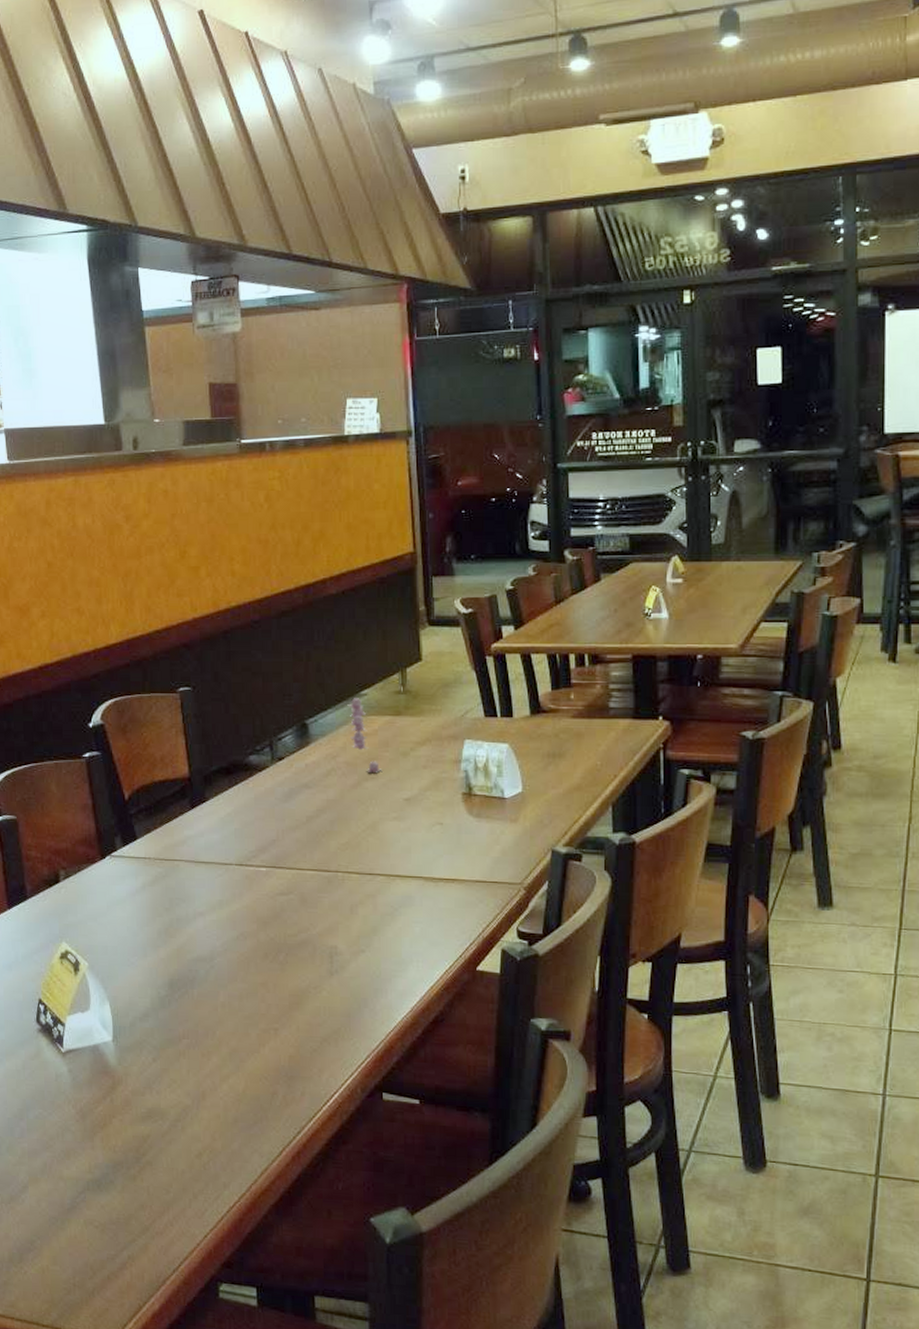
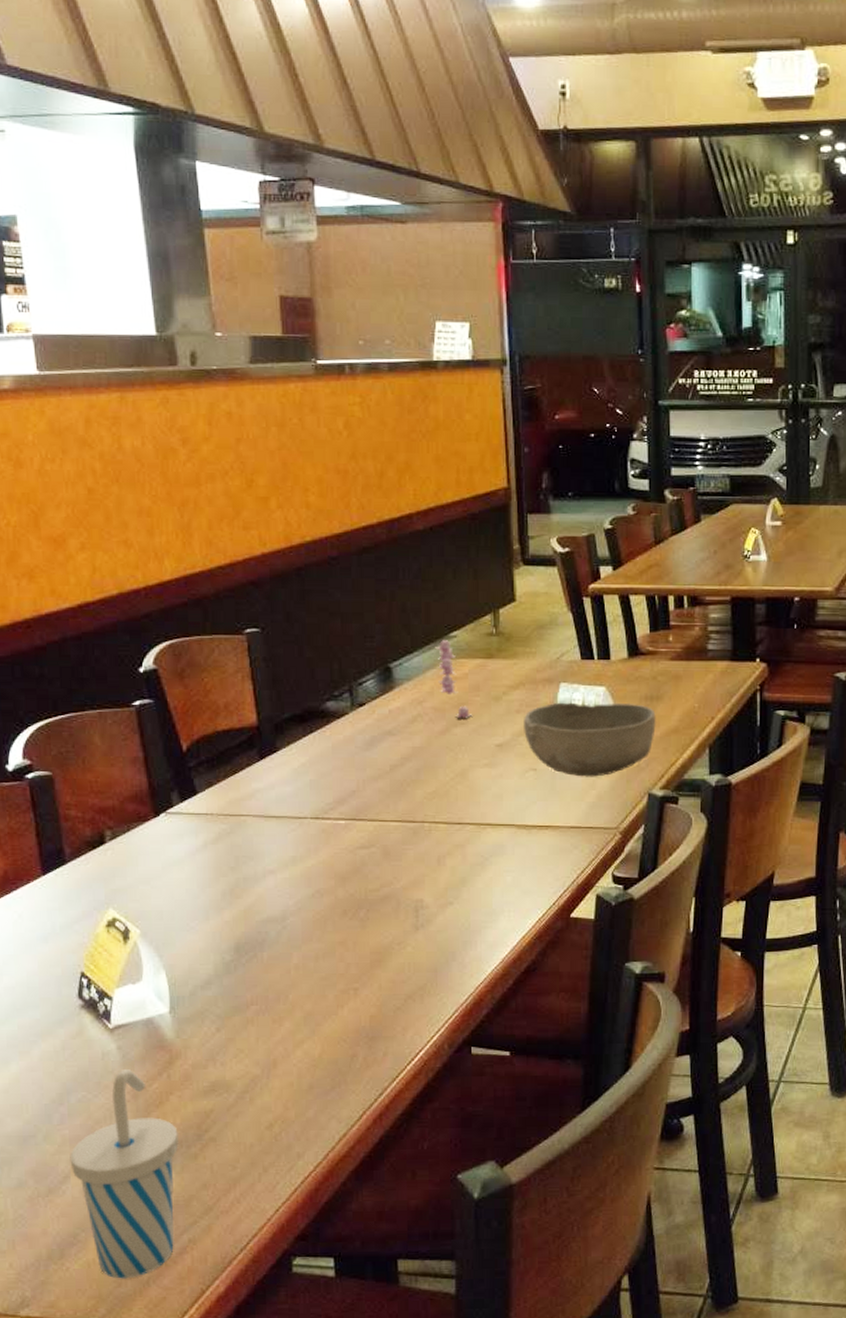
cup: none [28,1091,120,1288] -> present [70,1069,179,1279]
bowl: none [430,758,558,833] -> present [524,702,656,777]

